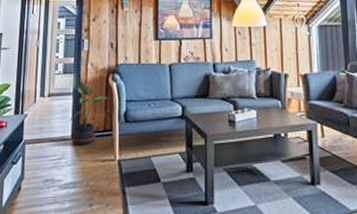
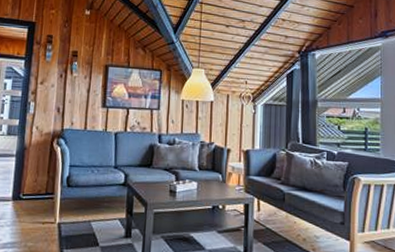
potted plant: present [70,85,110,146] -> none [11,147,53,207]

